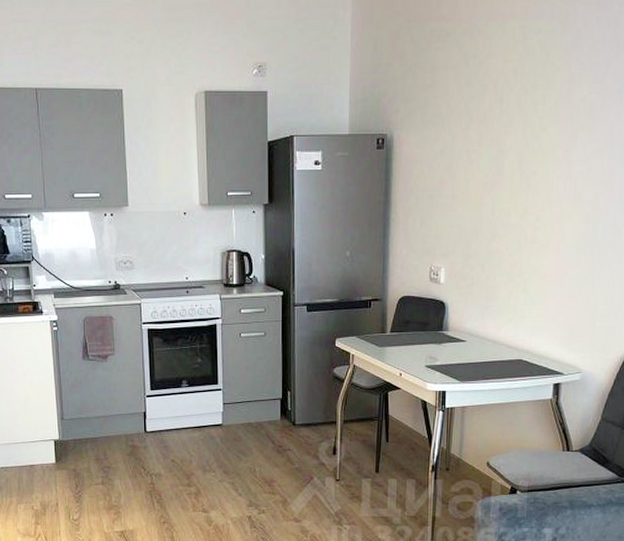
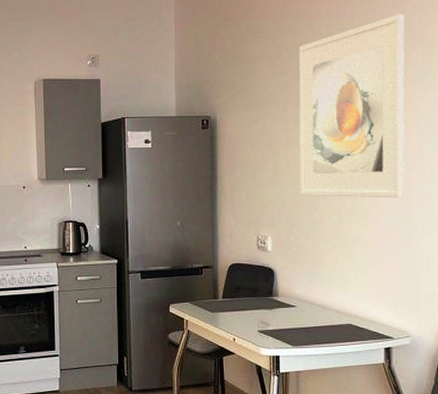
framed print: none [478,14,610,227] -> present [299,14,405,198]

